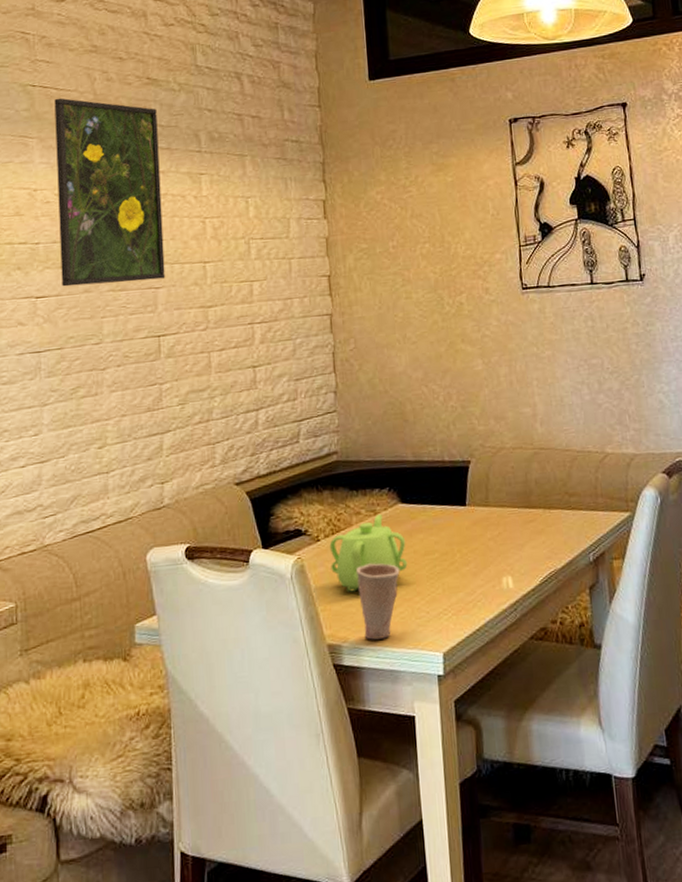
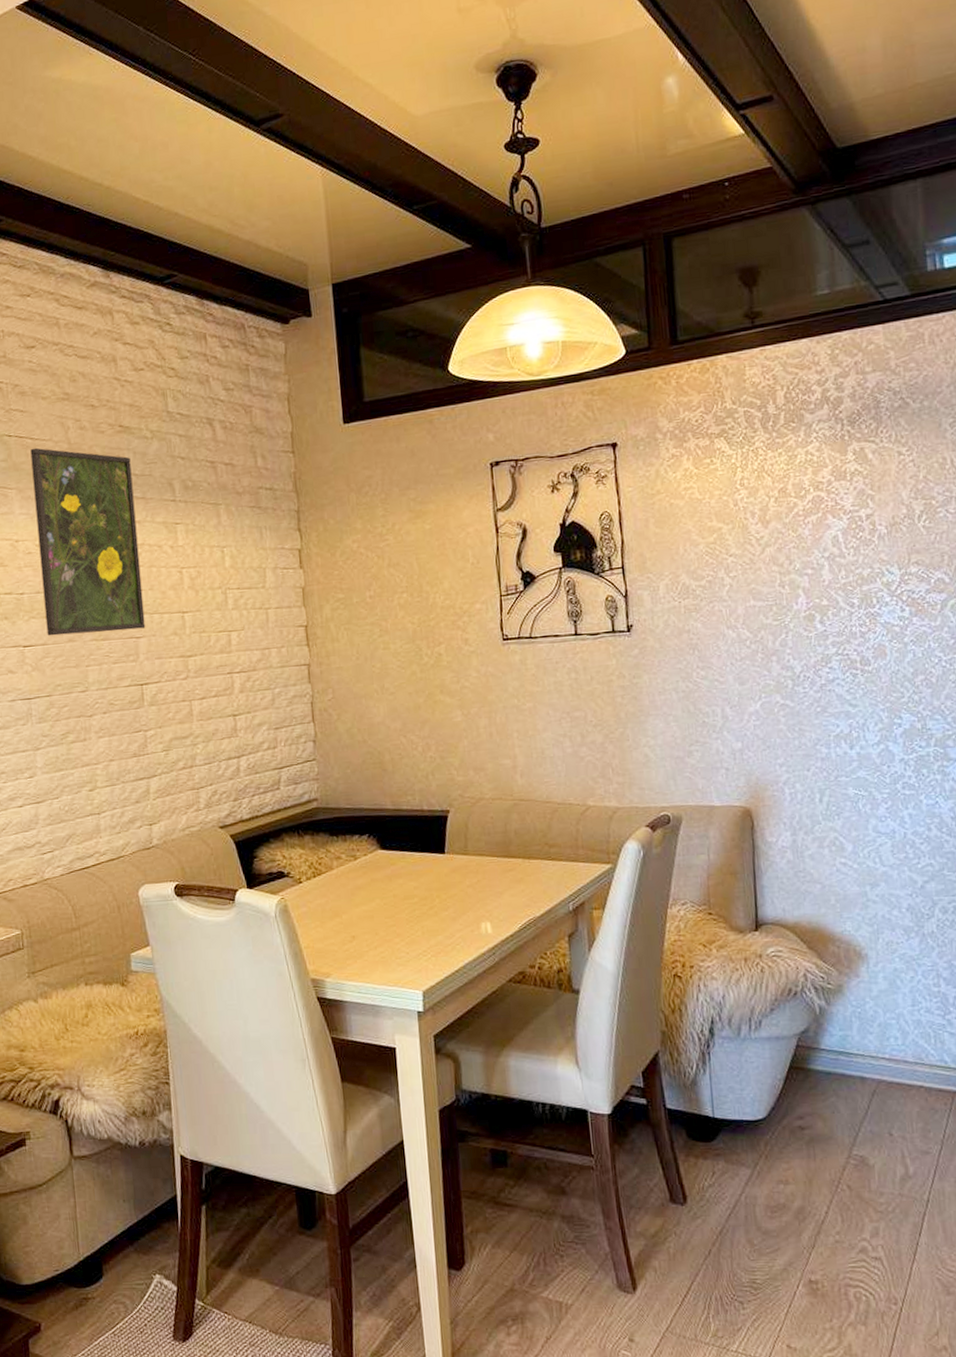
teapot: present [329,514,408,592] -> none [311,860,388,932]
cup: present [357,563,400,640] -> none [338,905,380,977]

